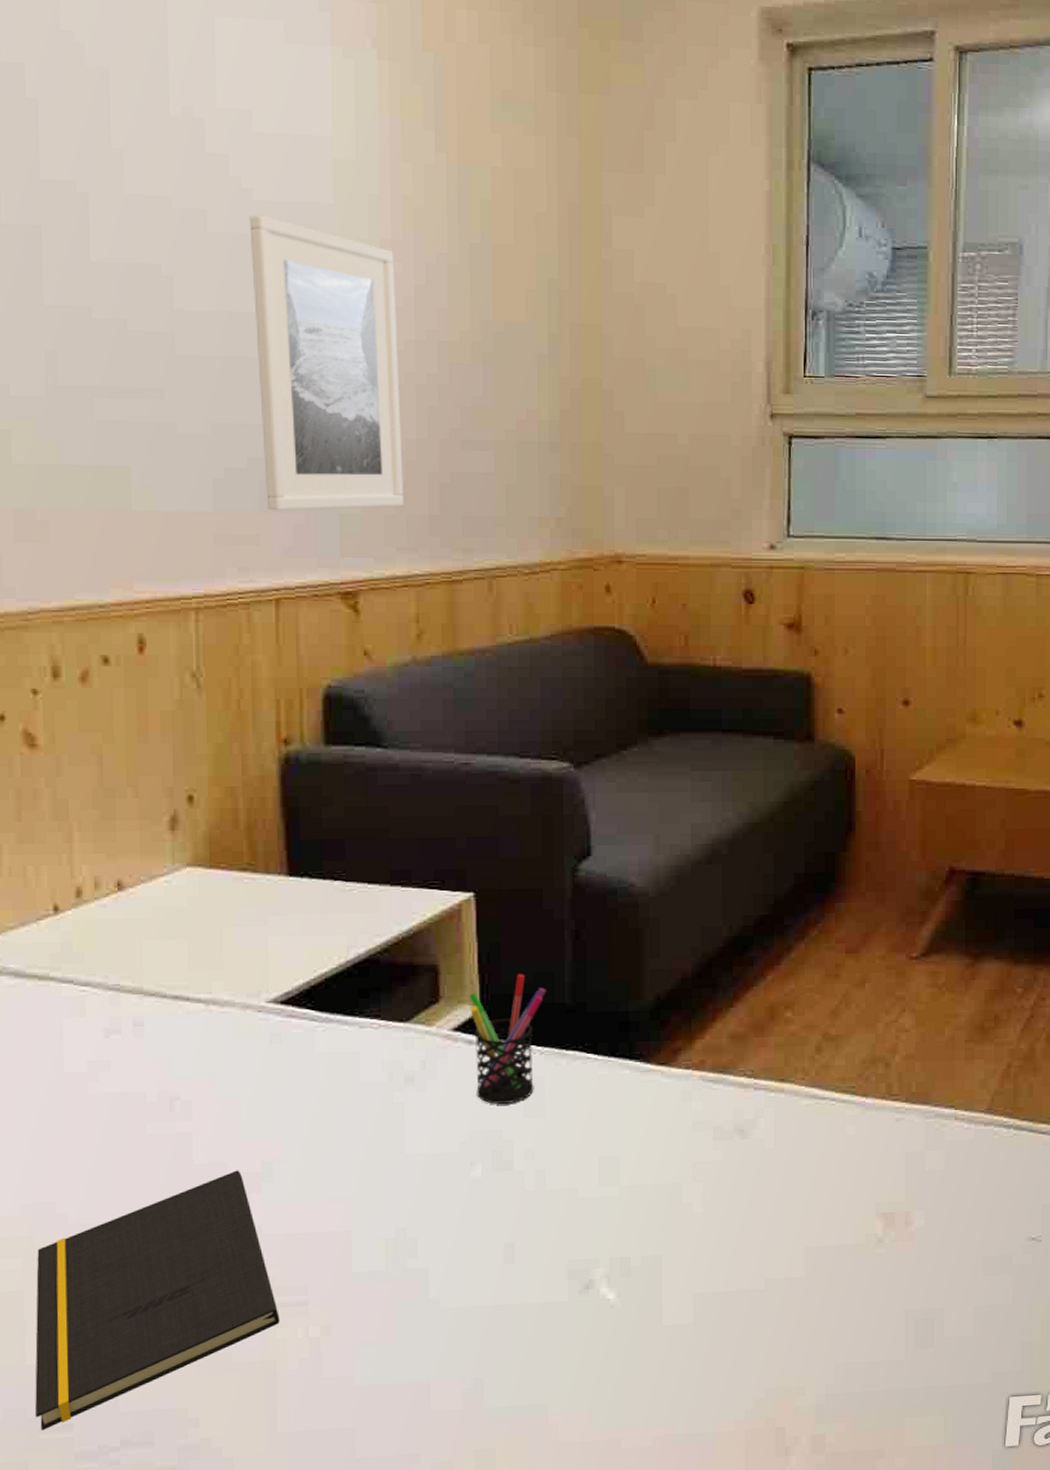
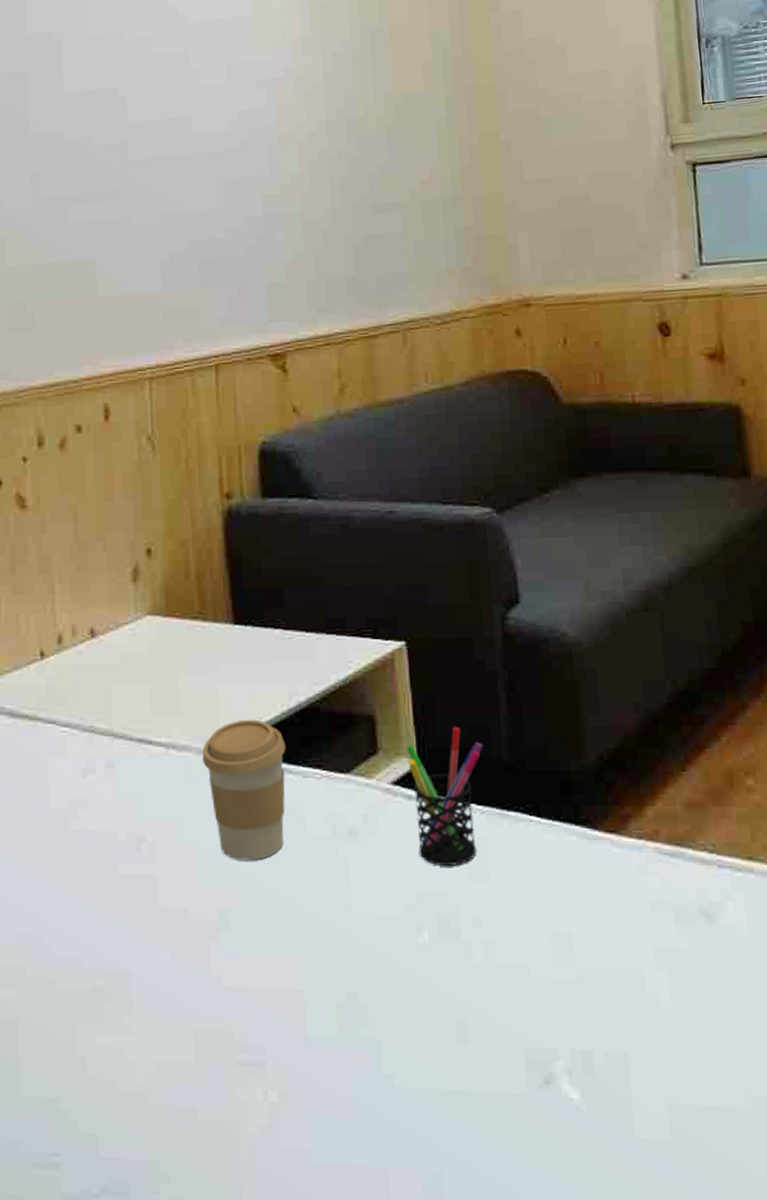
notepad: present [35,1170,280,1431] -> none [28,916,240,1166]
coffee cup: none [248,972,342,1112] -> present [202,719,286,861]
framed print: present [249,214,404,511] -> none [184,34,322,286]

